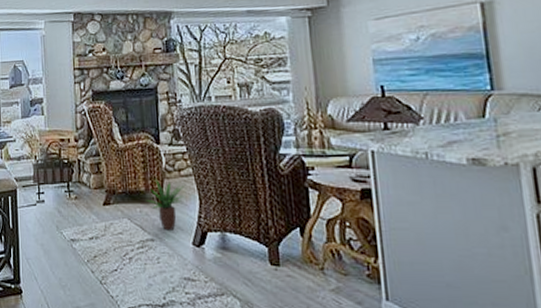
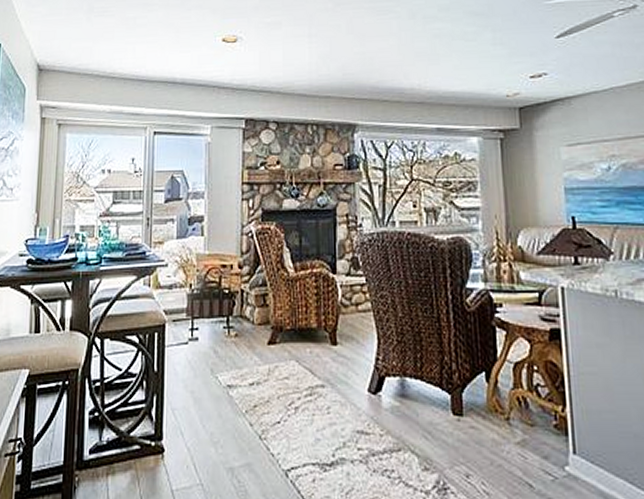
potted plant: present [146,179,184,231] -> none [317,314,361,375]

